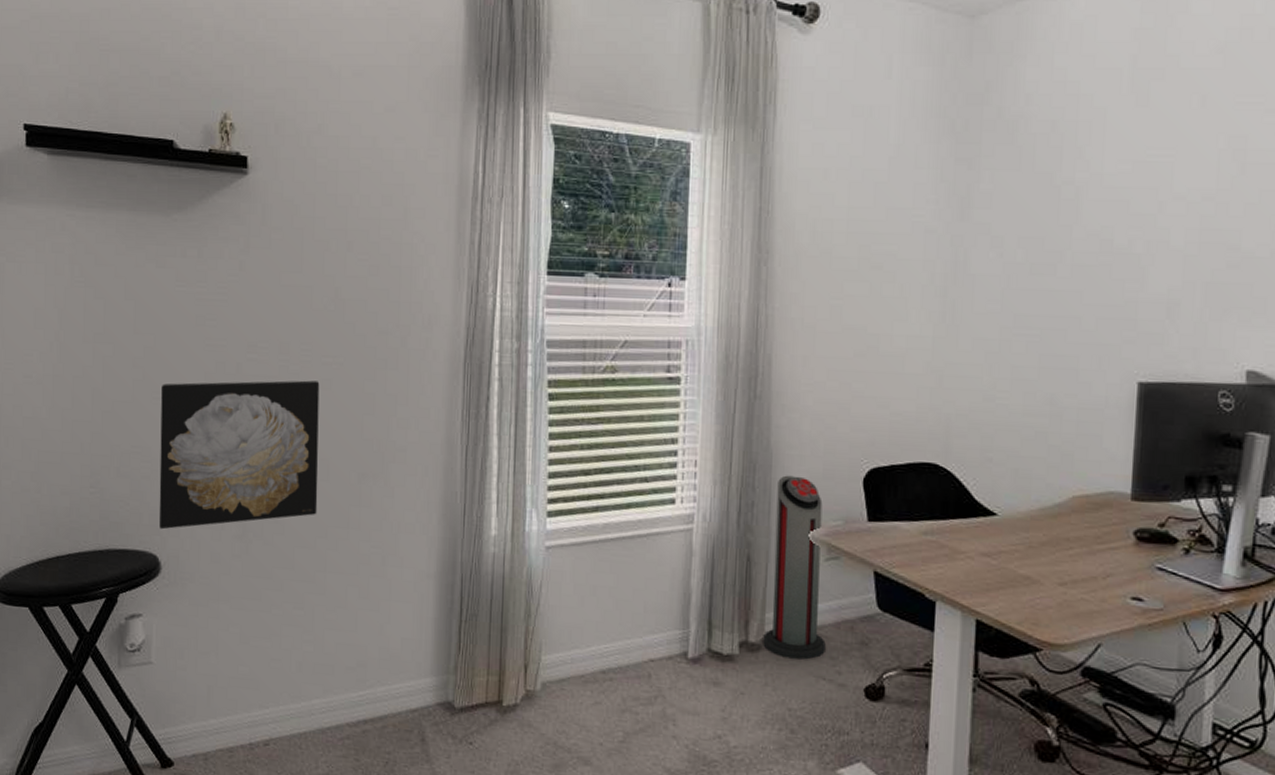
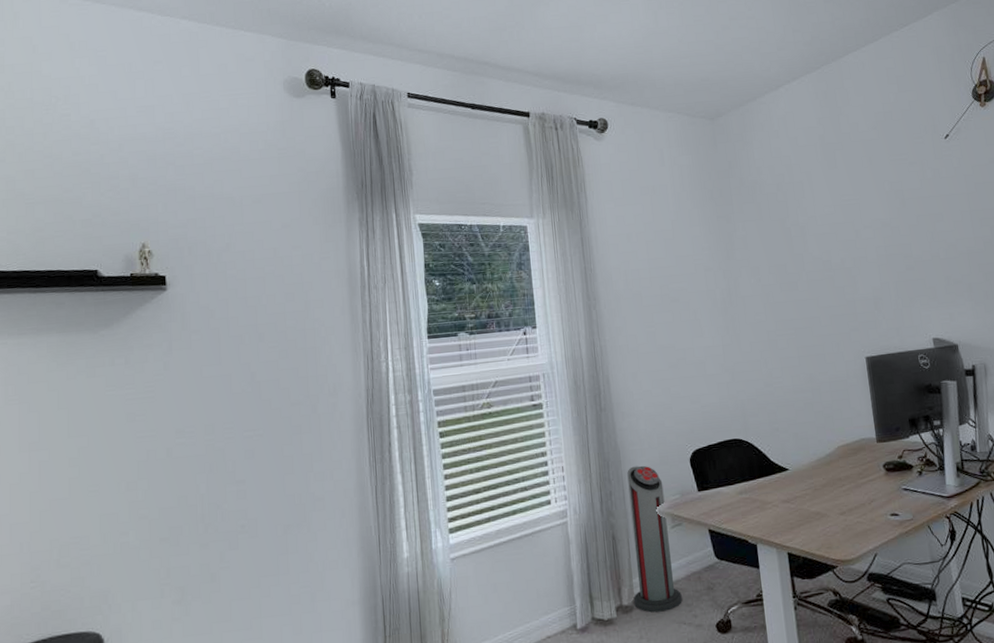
wall art: present [159,380,320,530] -> none [97,453,250,609]

